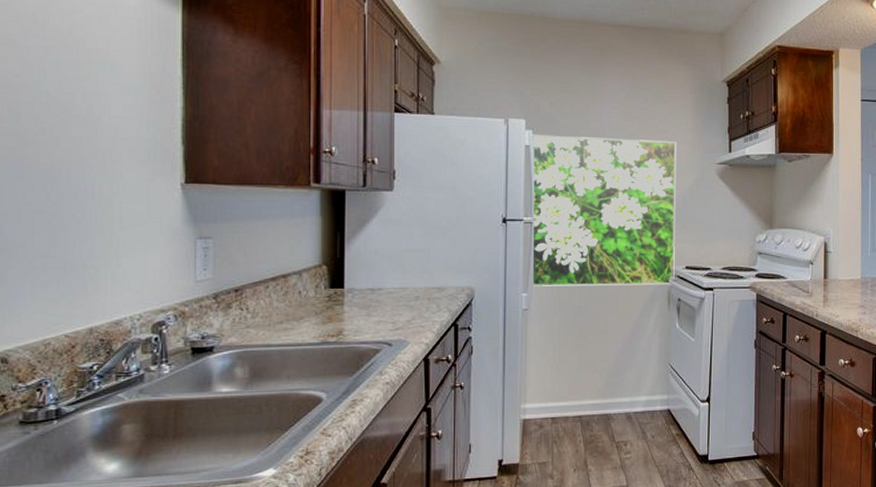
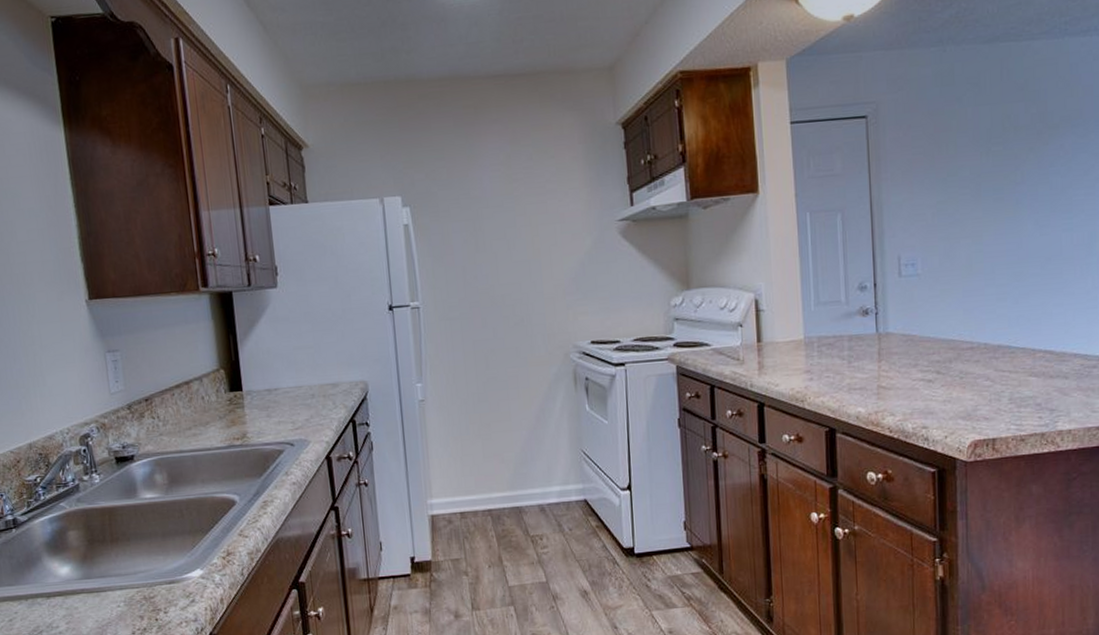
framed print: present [531,134,677,286] -> none [408,200,580,376]

